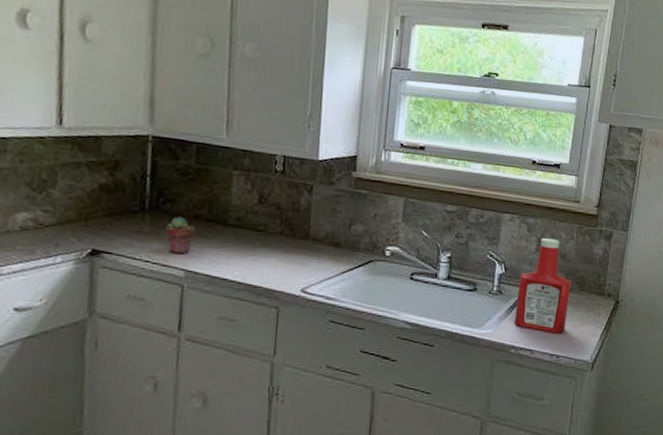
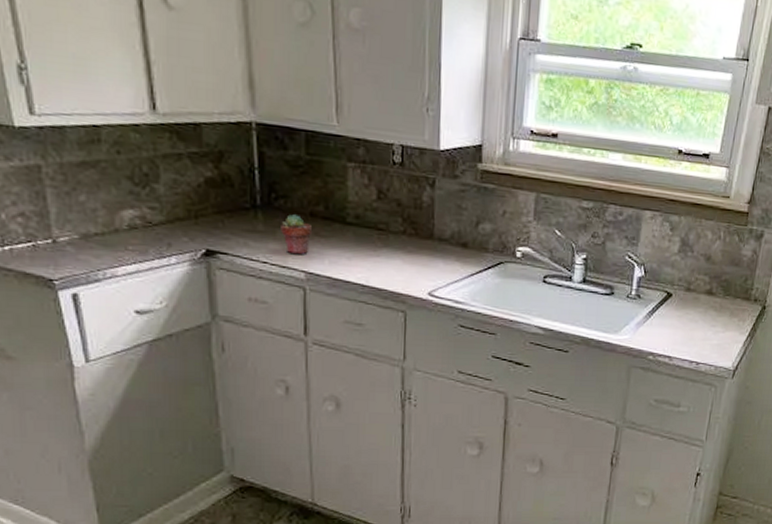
ketchup bottle: present [515,238,572,334] -> none [653,238,716,340]

